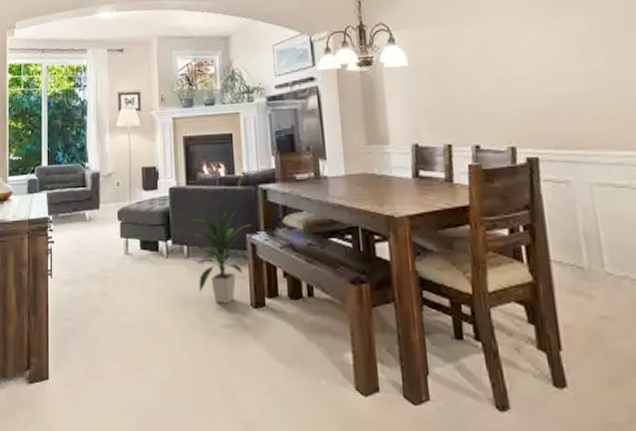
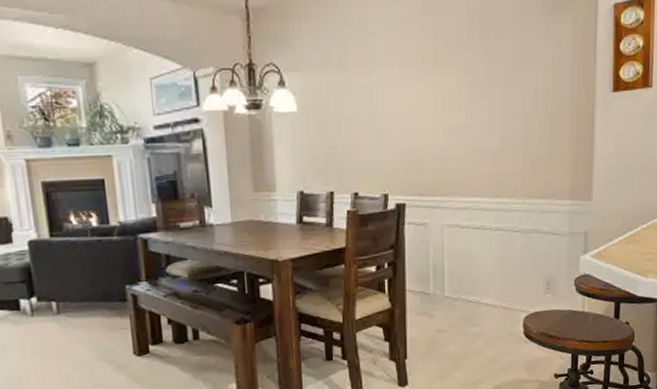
indoor plant: present [192,211,252,304] -> none [60,262,132,356]

